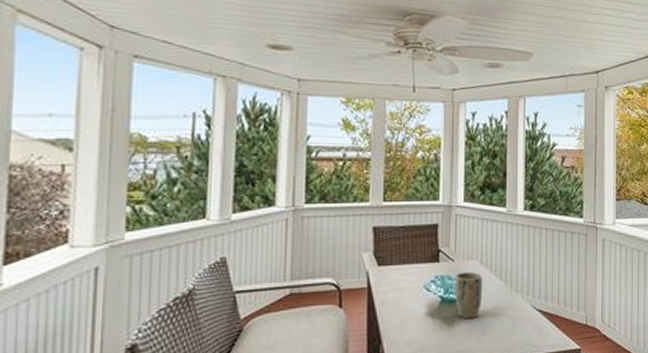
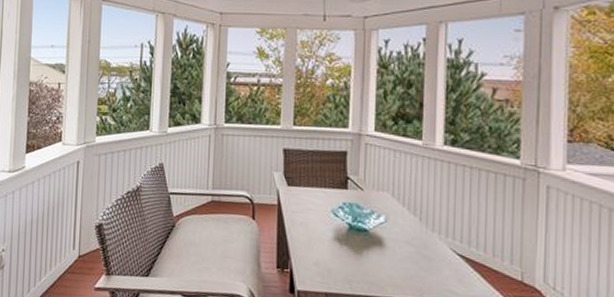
plant pot: present [455,271,483,319] -> none [363,202,395,252]

